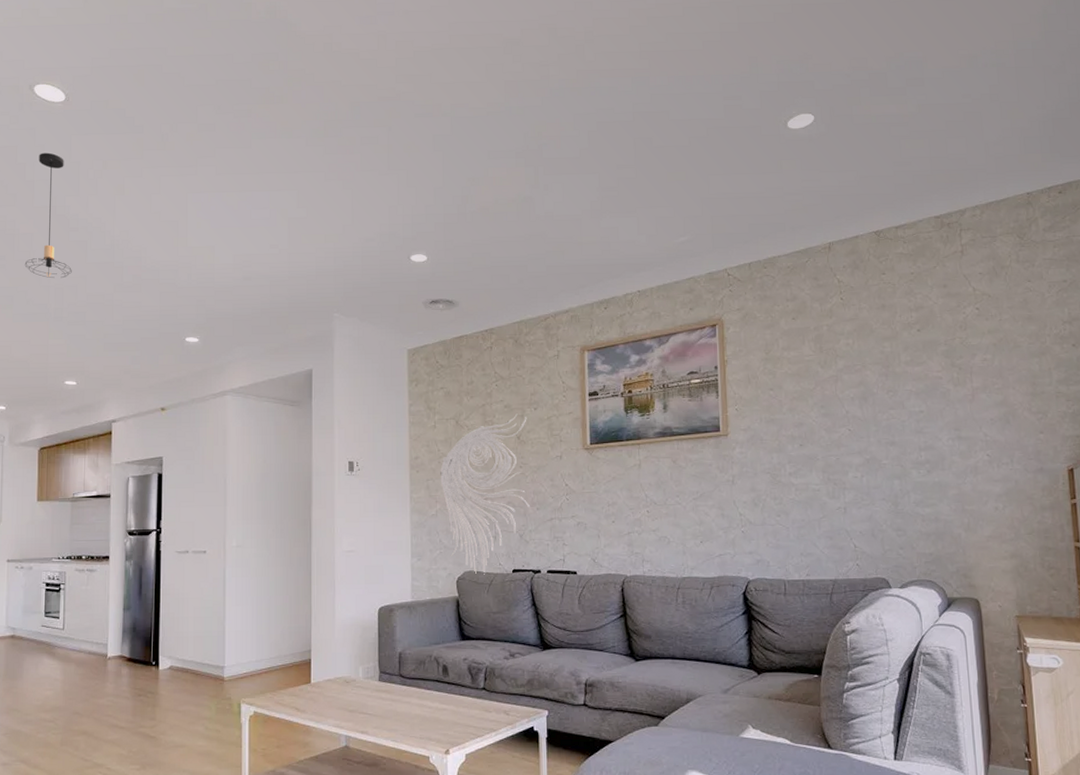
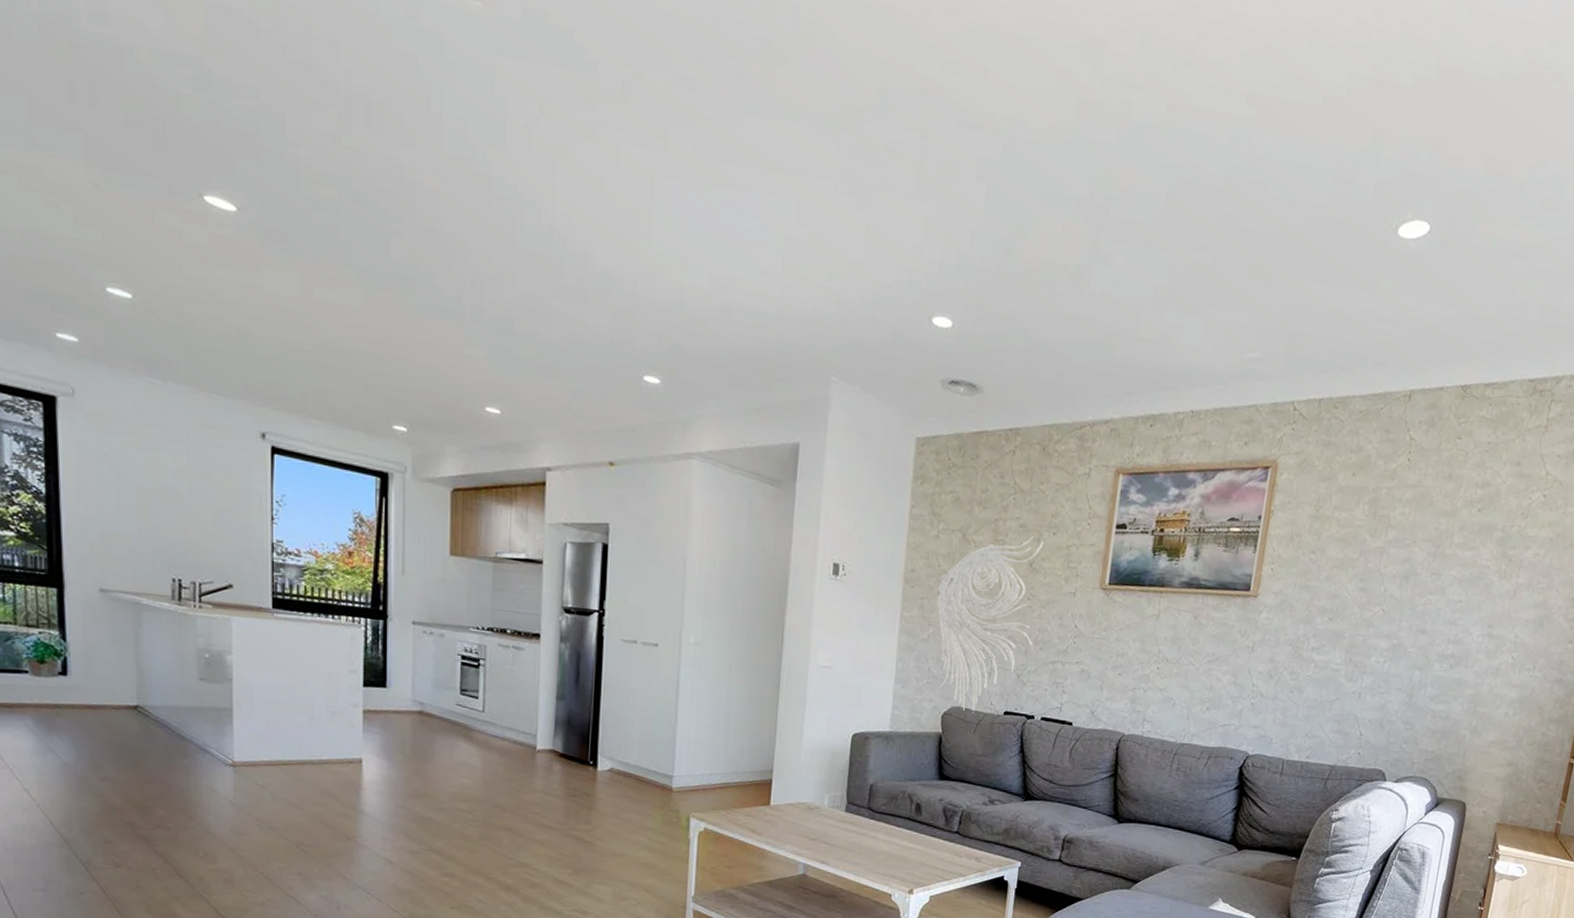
pendant light: present [24,152,72,279] -> none [430,73,495,266]

